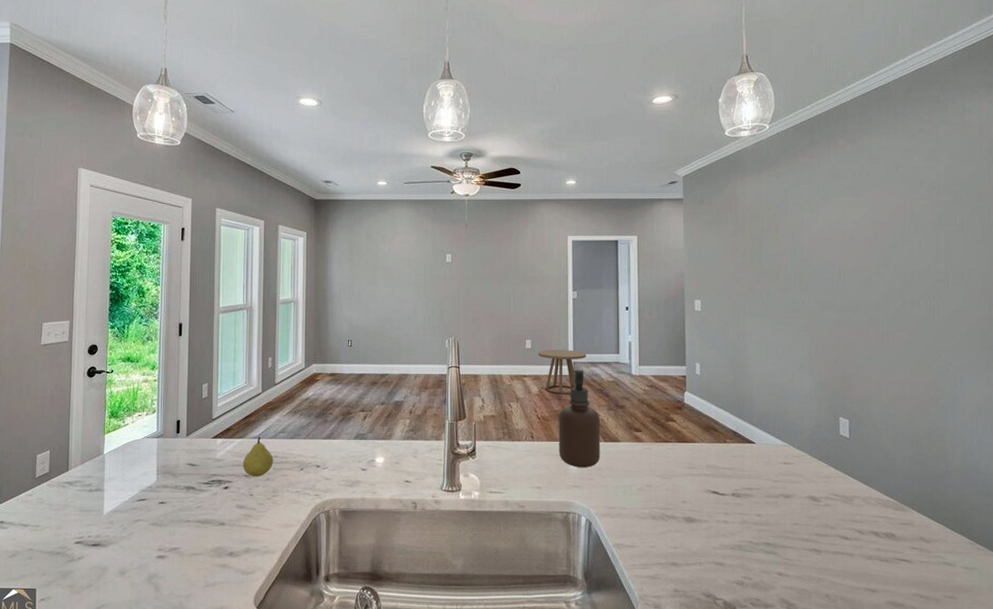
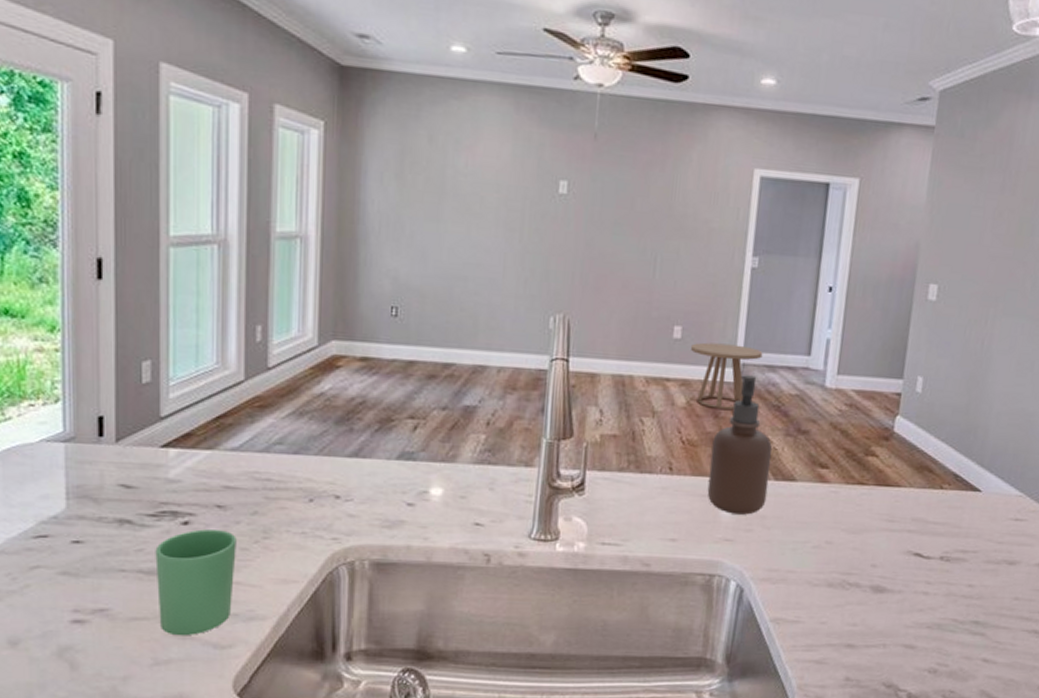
mug: none [208,492,257,566] -> present [155,529,237,636]
fruit: present [243,437,274,477] -> none [213,448,265,509]

